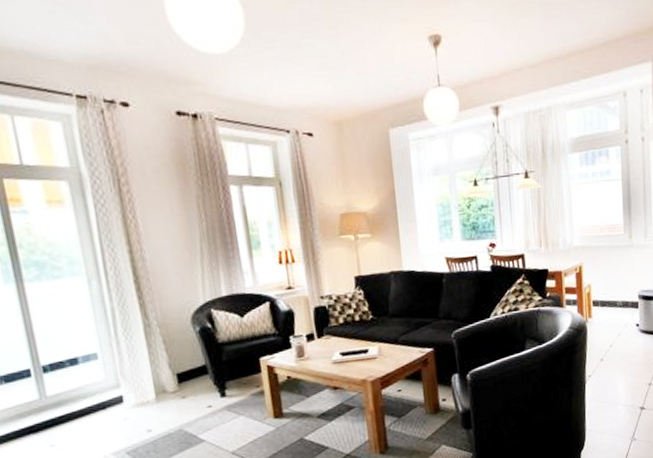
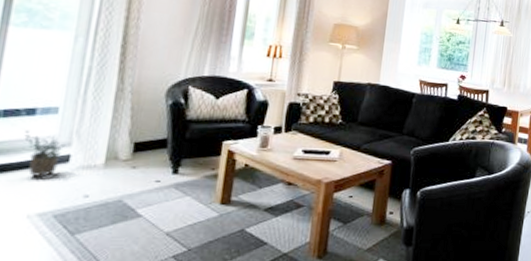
potted plant: none [75,379,116,422] -> present [24,130,66,178]

